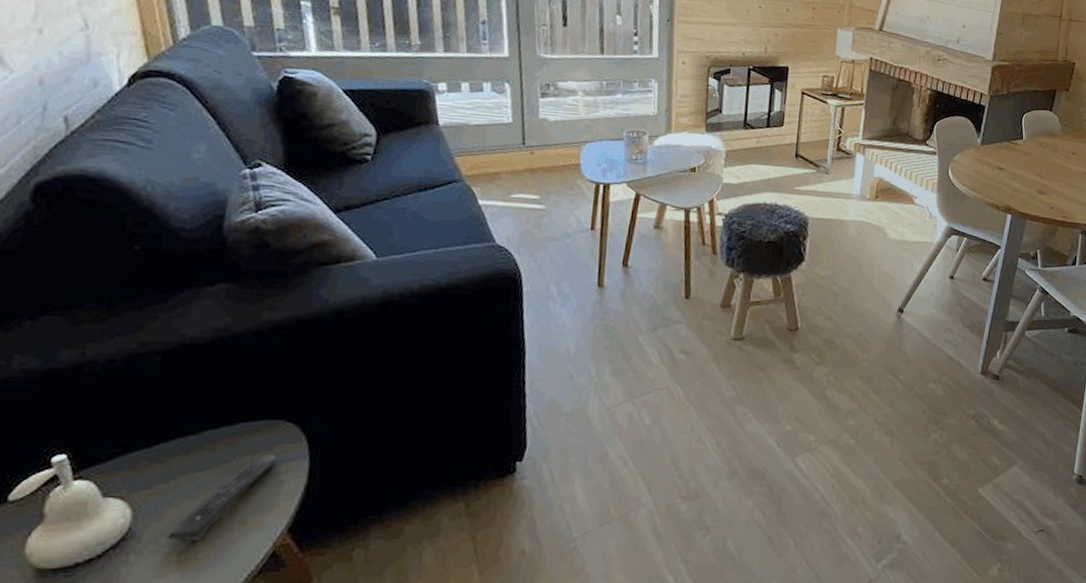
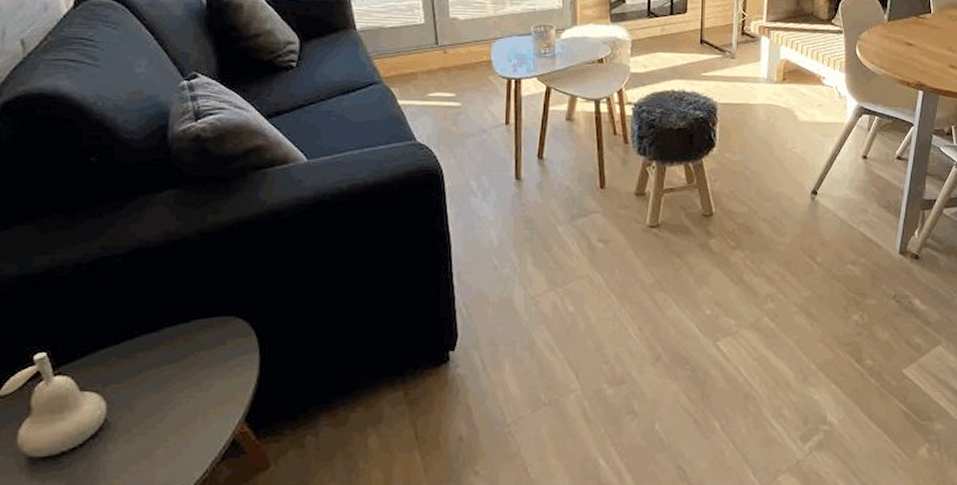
remote control: present [167,455,277,541] -> none [139,349,231,430]

